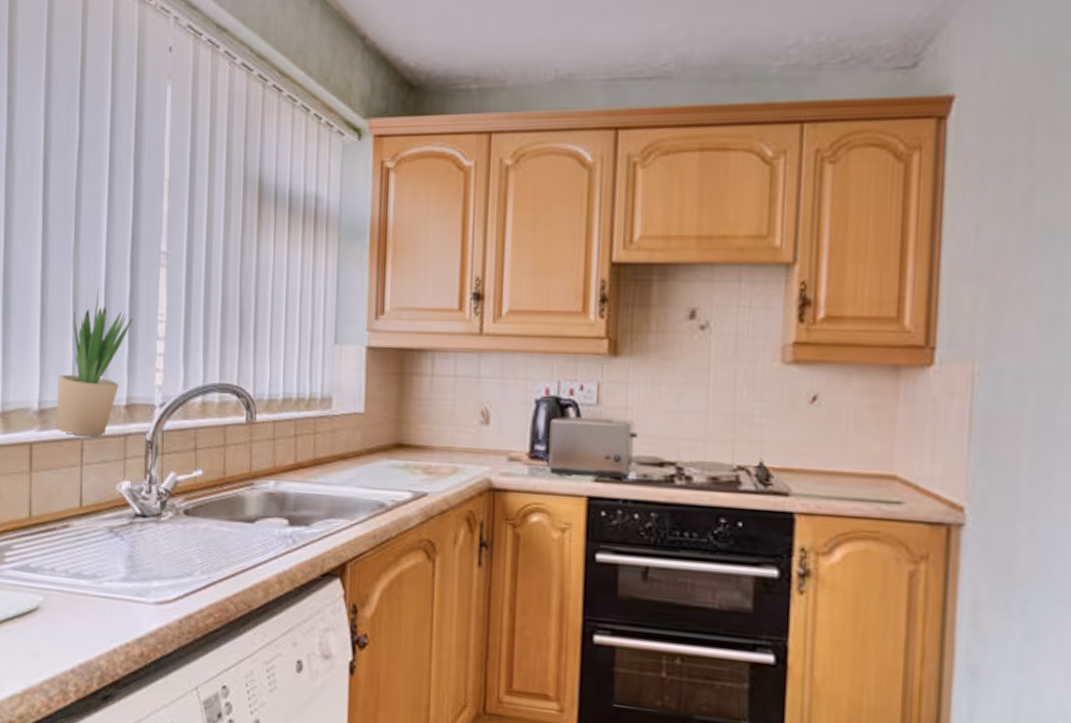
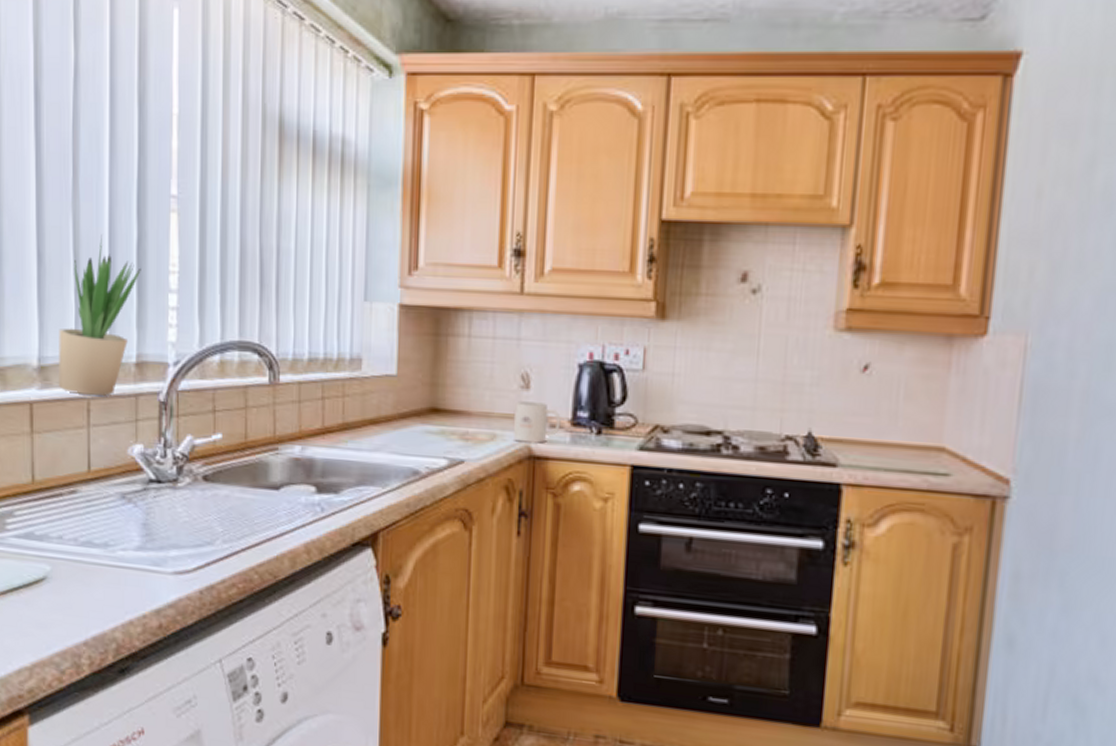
mug: none [473,436,519,476] -> present [512,401,561,443]
toaster: present [548,416,638,479] -> none [591,382,685,448]

